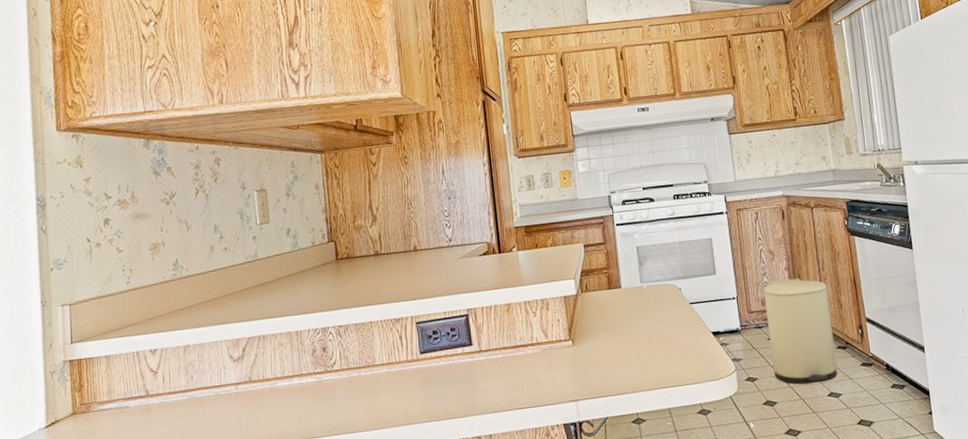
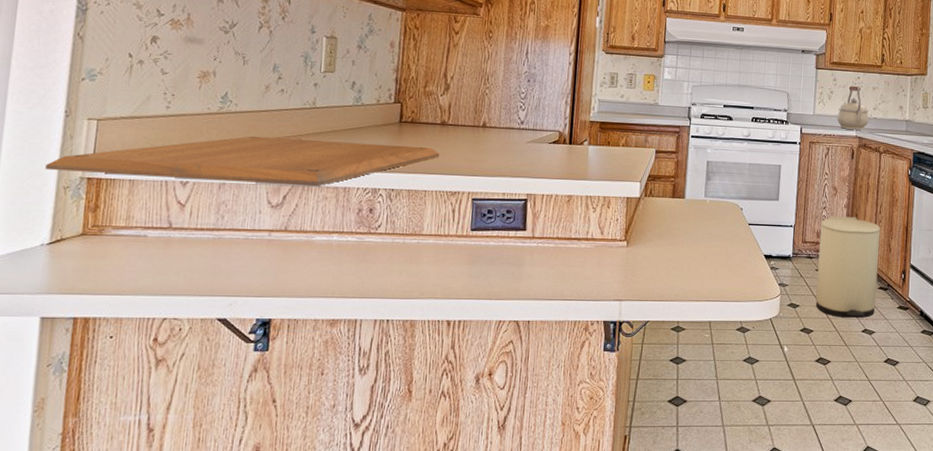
chopping board: none [31,280,378,359] -> present [44,136,439,187]
kettle: none [759,144,794,190] -> present [837,85,869,130]

